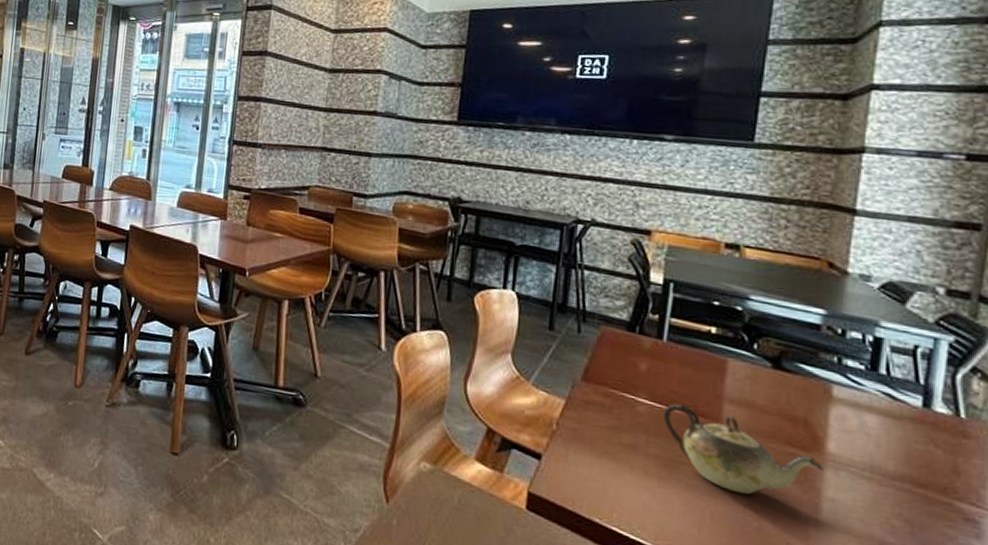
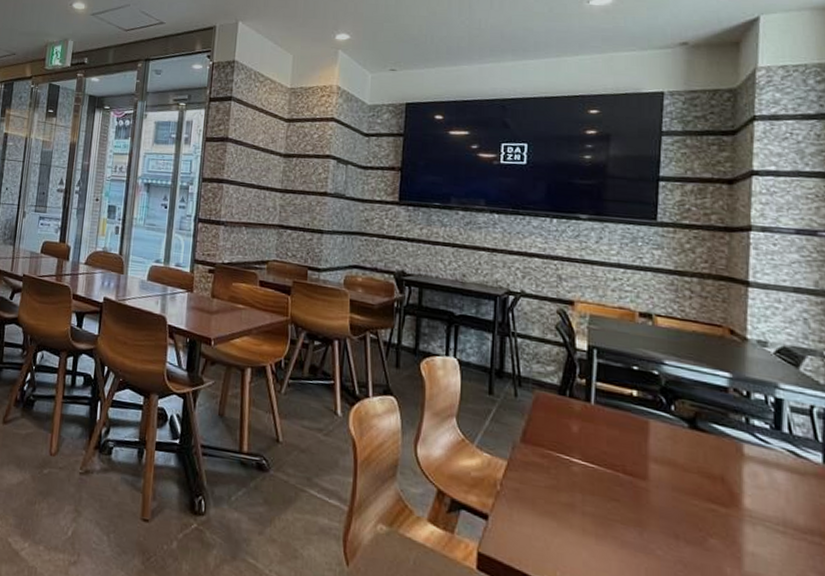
teapot: present [663,403,824,495] -> none [596,463,742,551]

